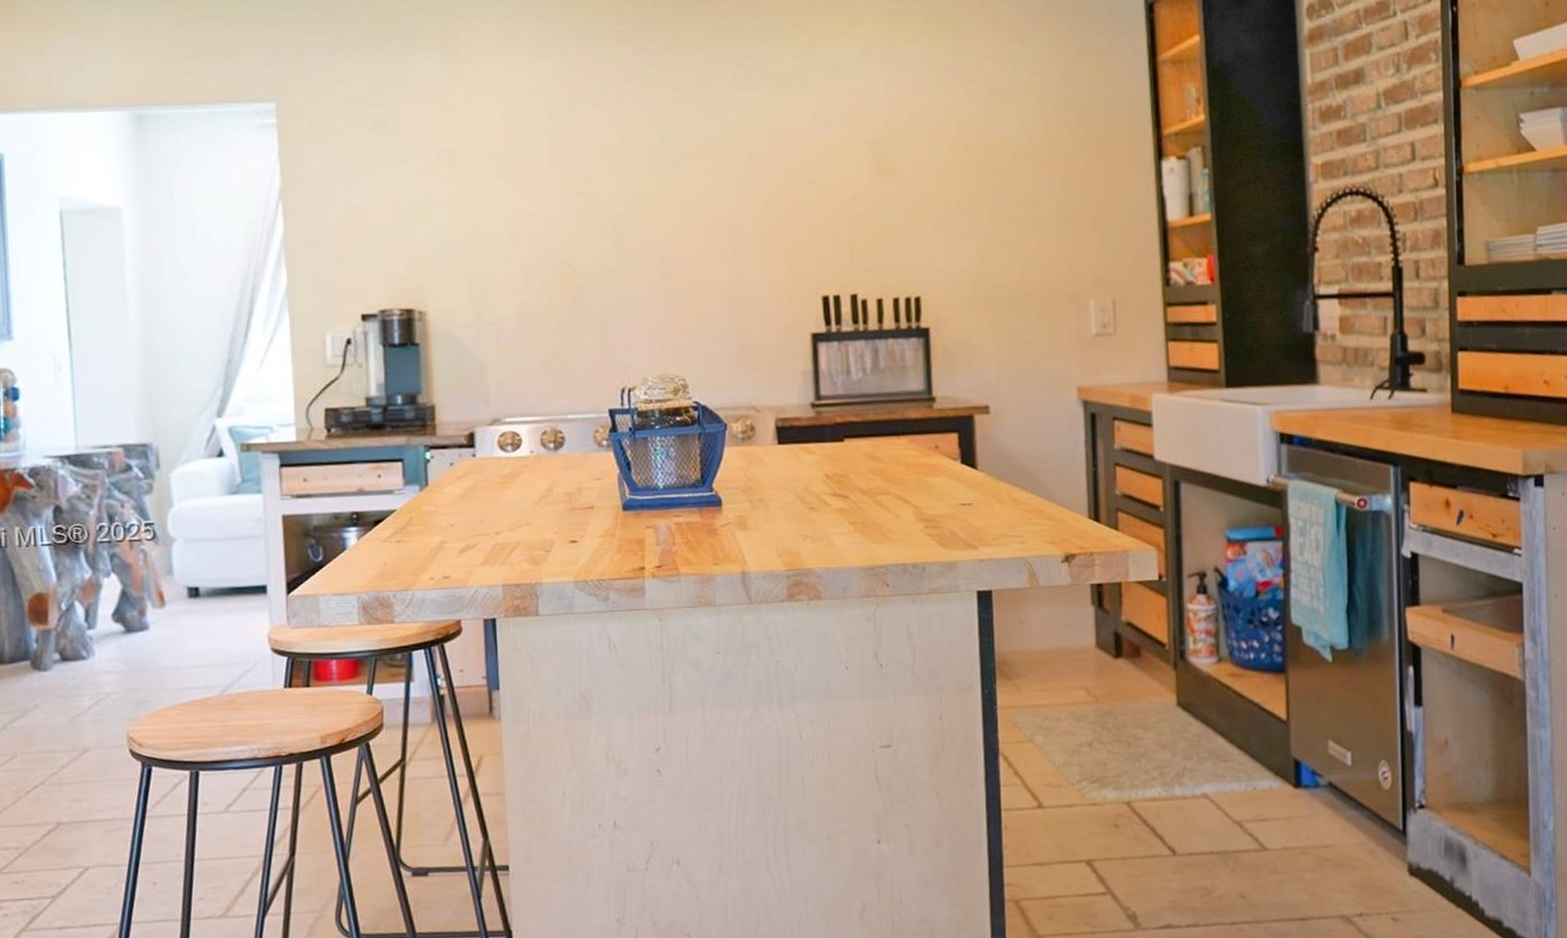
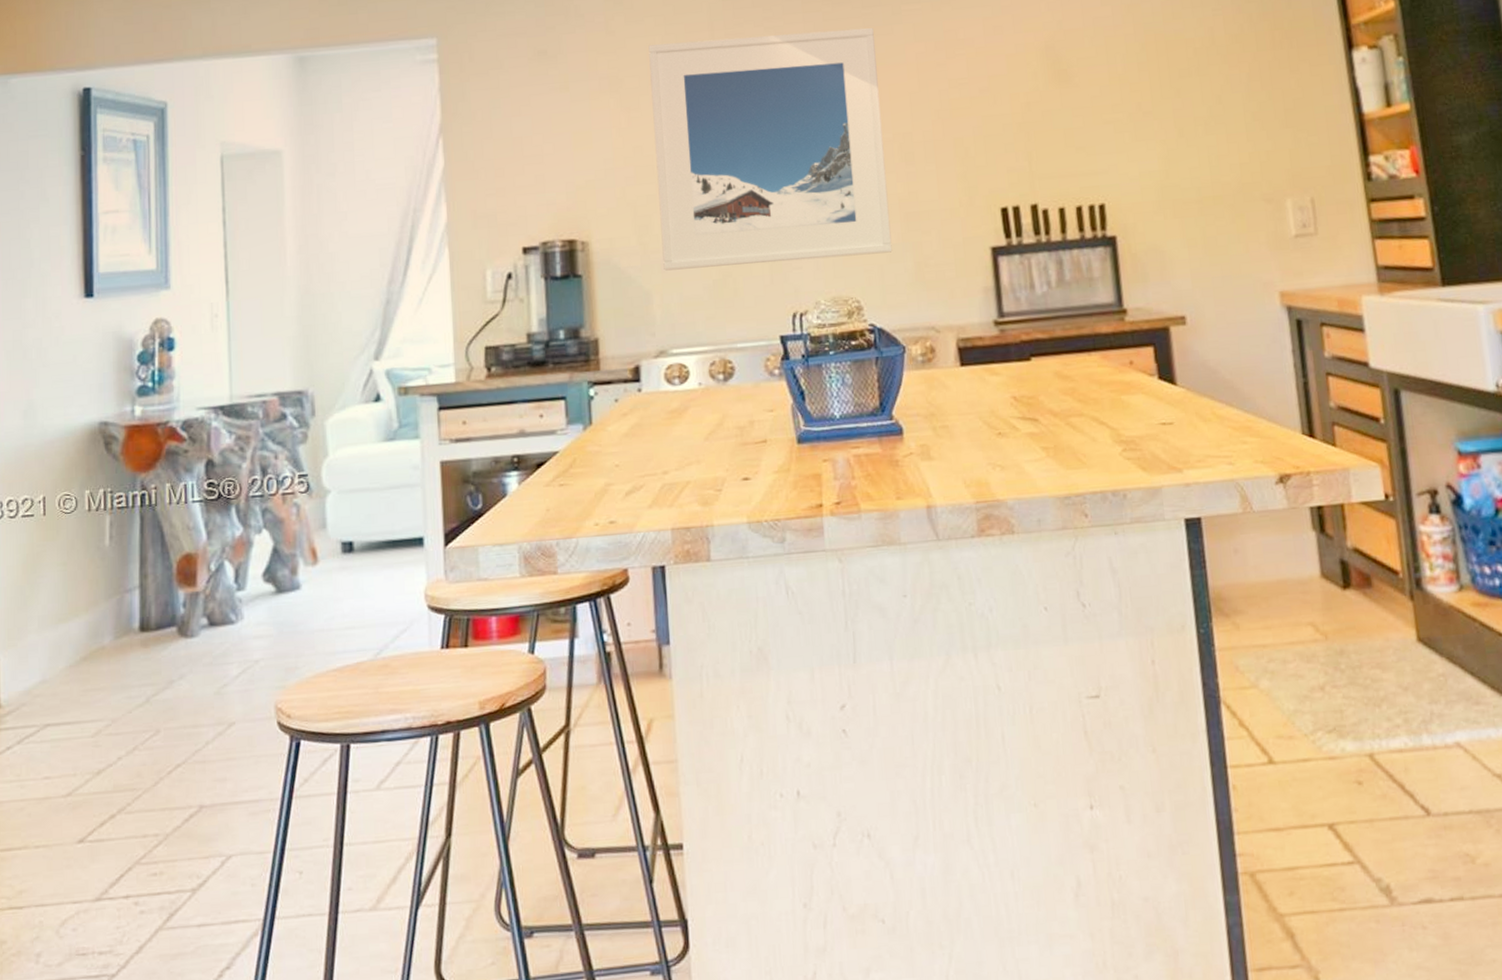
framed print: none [486,114,718,343] -> present [648,27,892,271]

